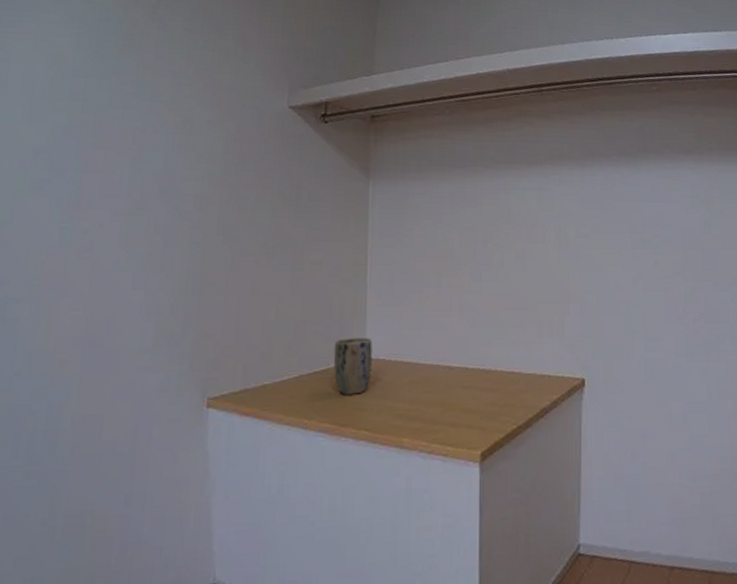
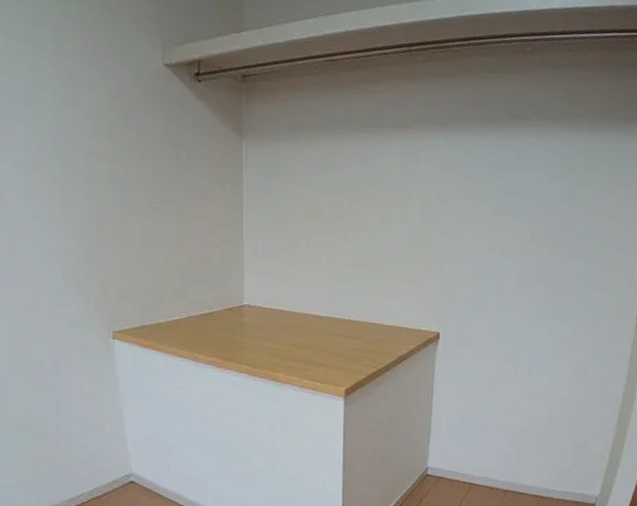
plant pot: present [333,338,373,395] -> none [216,287,250,335]

